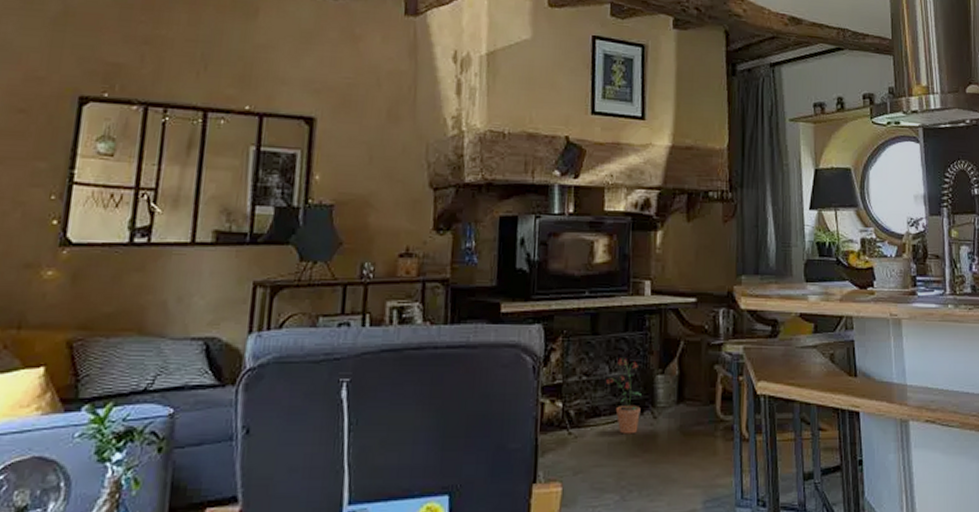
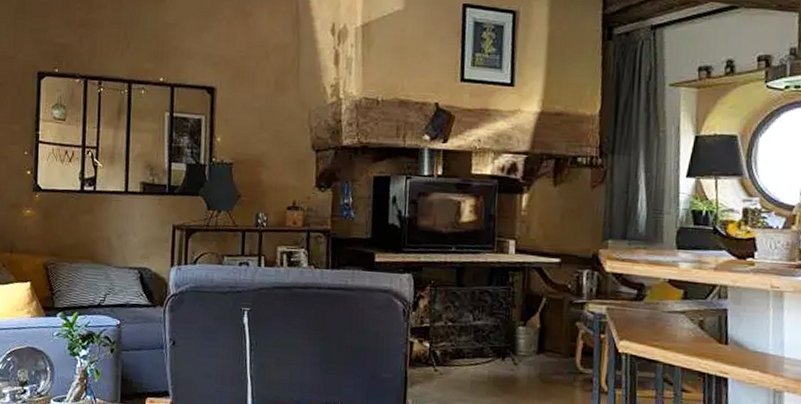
potted plant: present [606,358,641,434] -> none [470,308,503,377]

